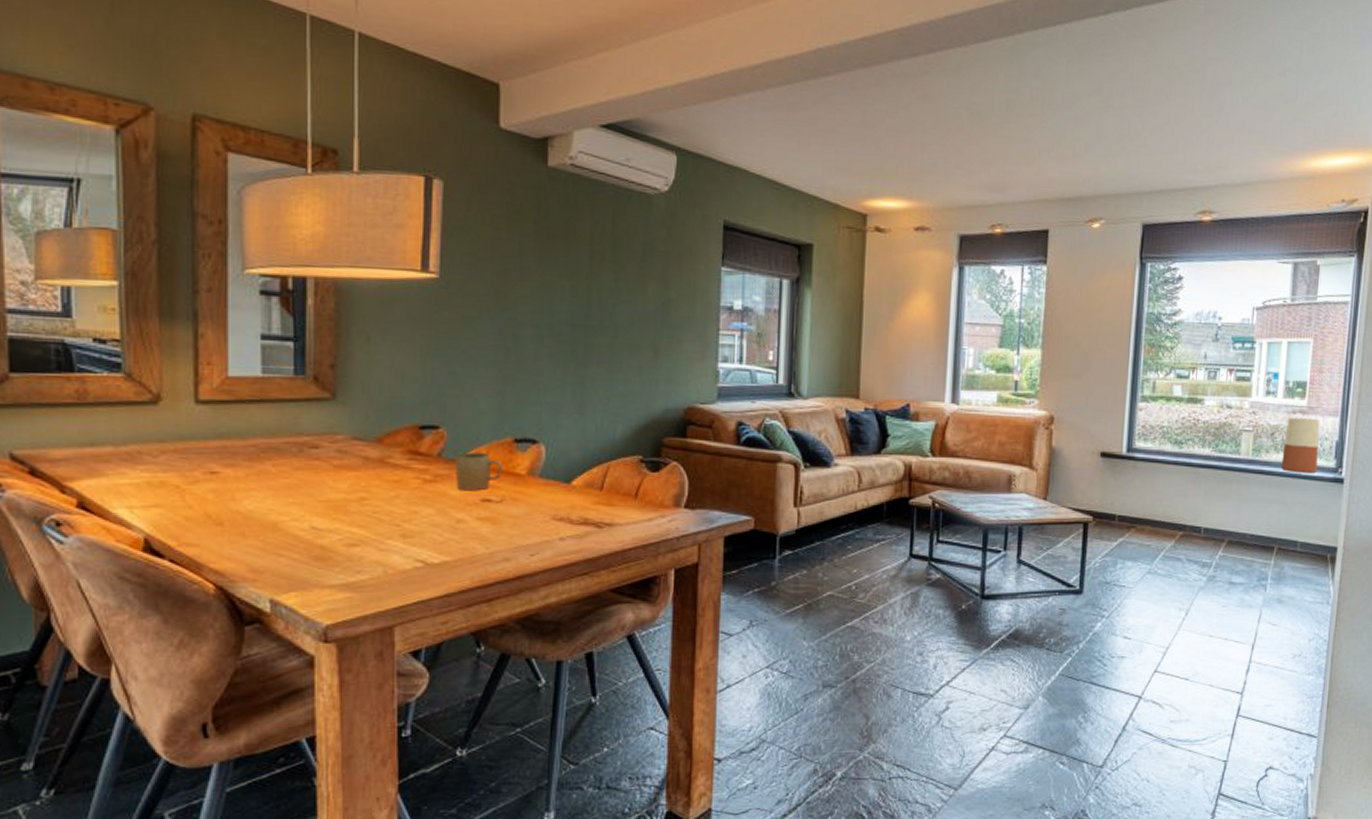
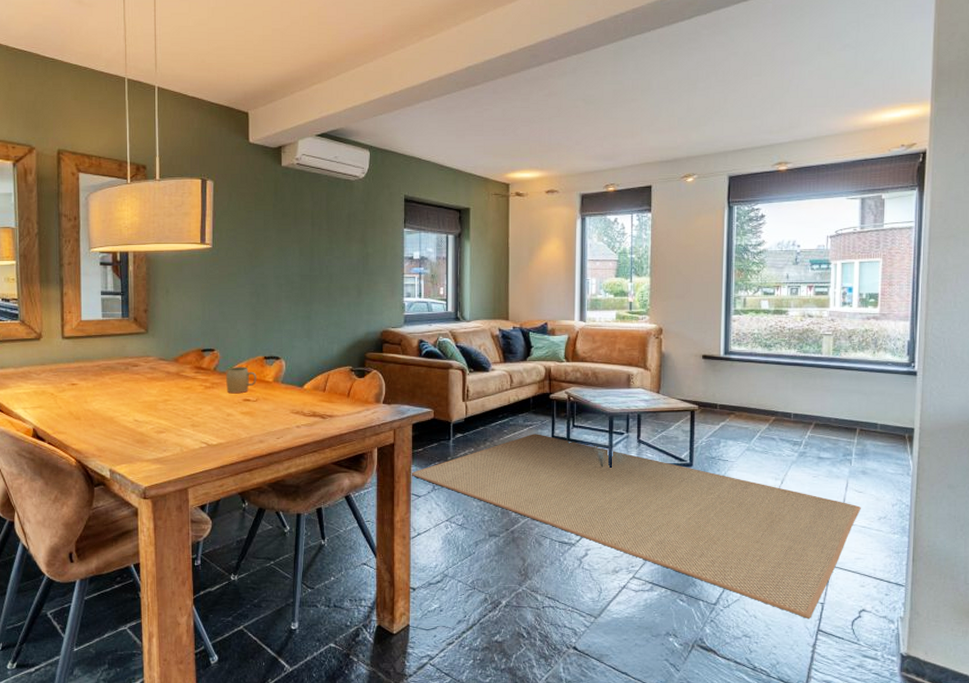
rug: none [719,551,1274,780] -> present [410,434,861,618]
vase: present [1281,417,1320,474] -> none [859,322,892,368]

